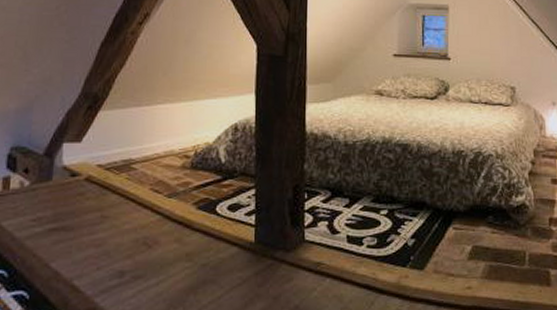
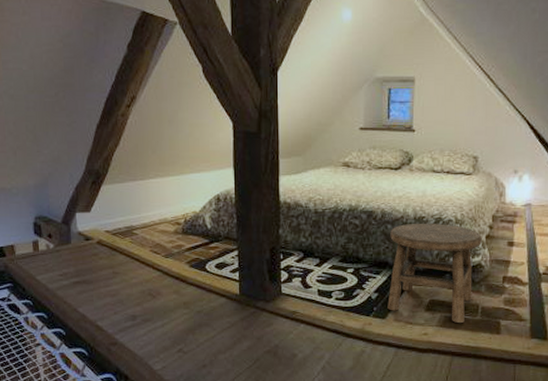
stool: none [426,157,525,273] -> present [387,223,482,323]

